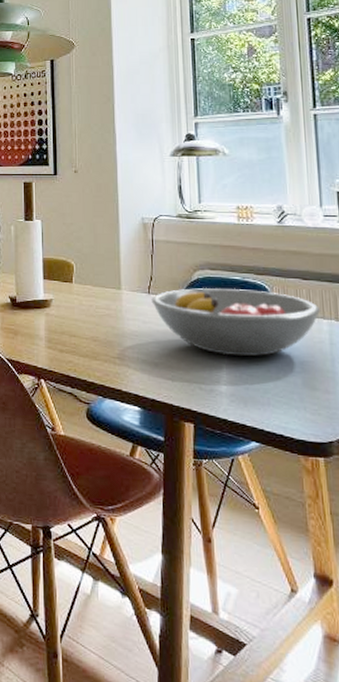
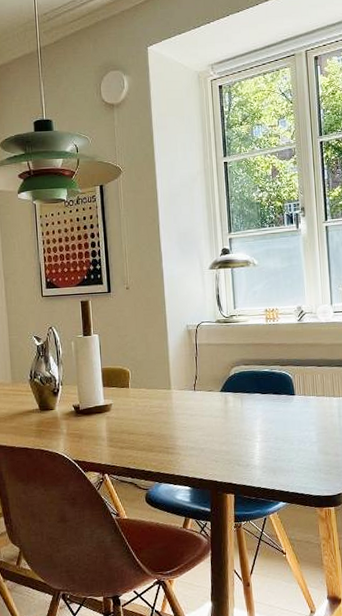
fruit bowl: present [151,287,321,357] -> none [197,379,332,436]

